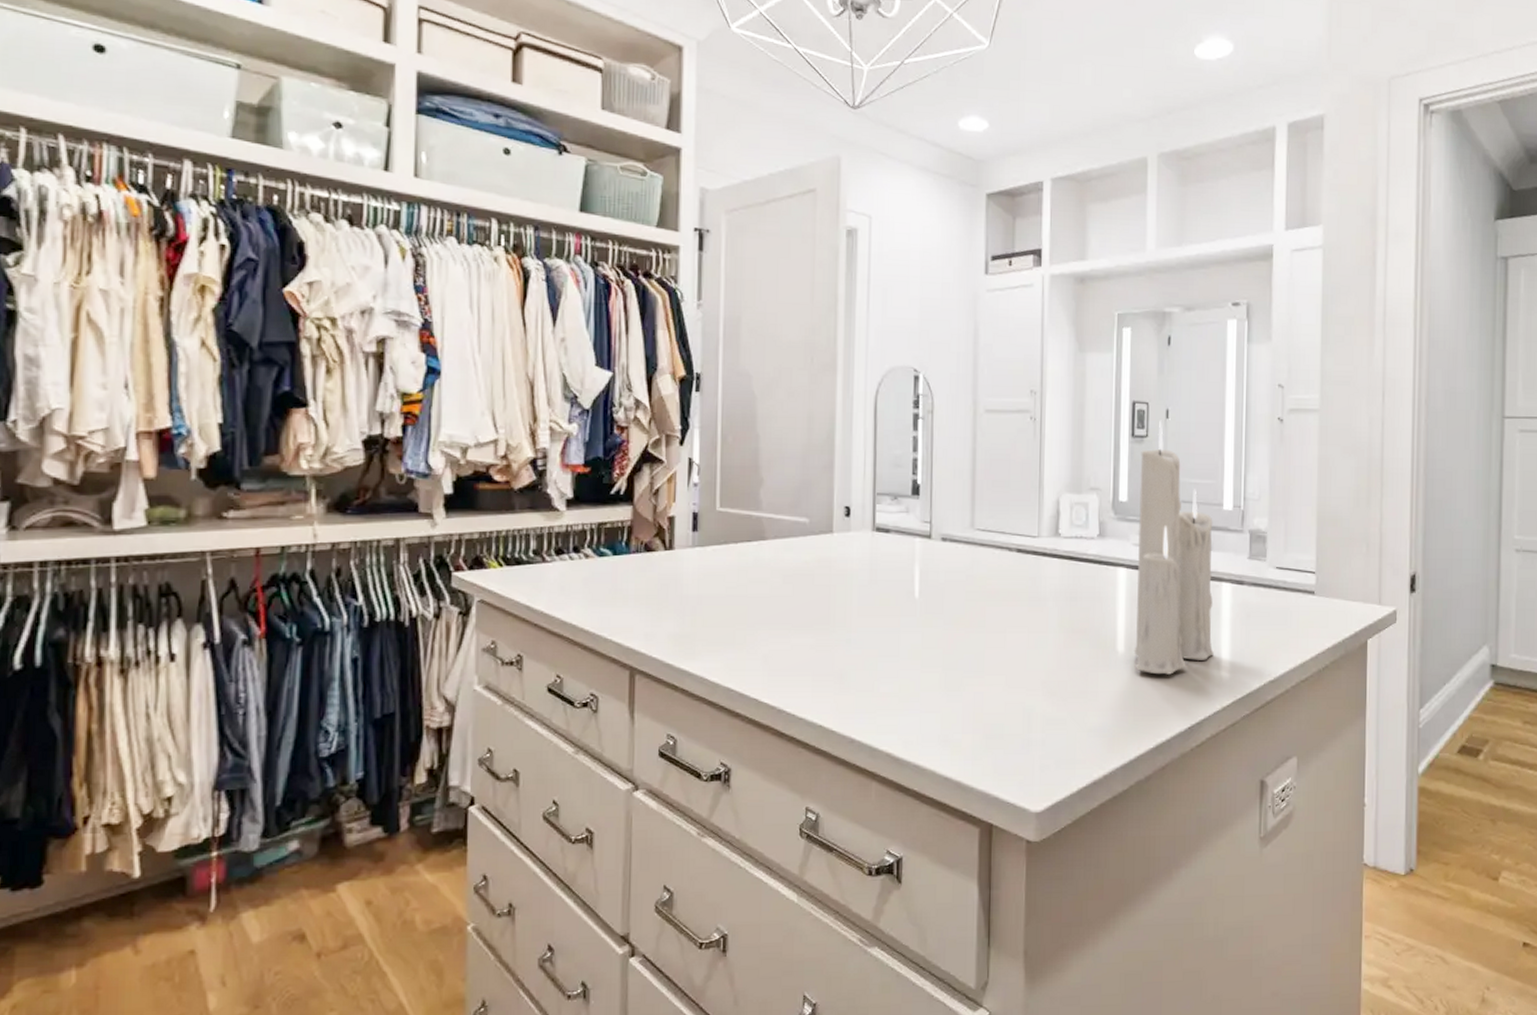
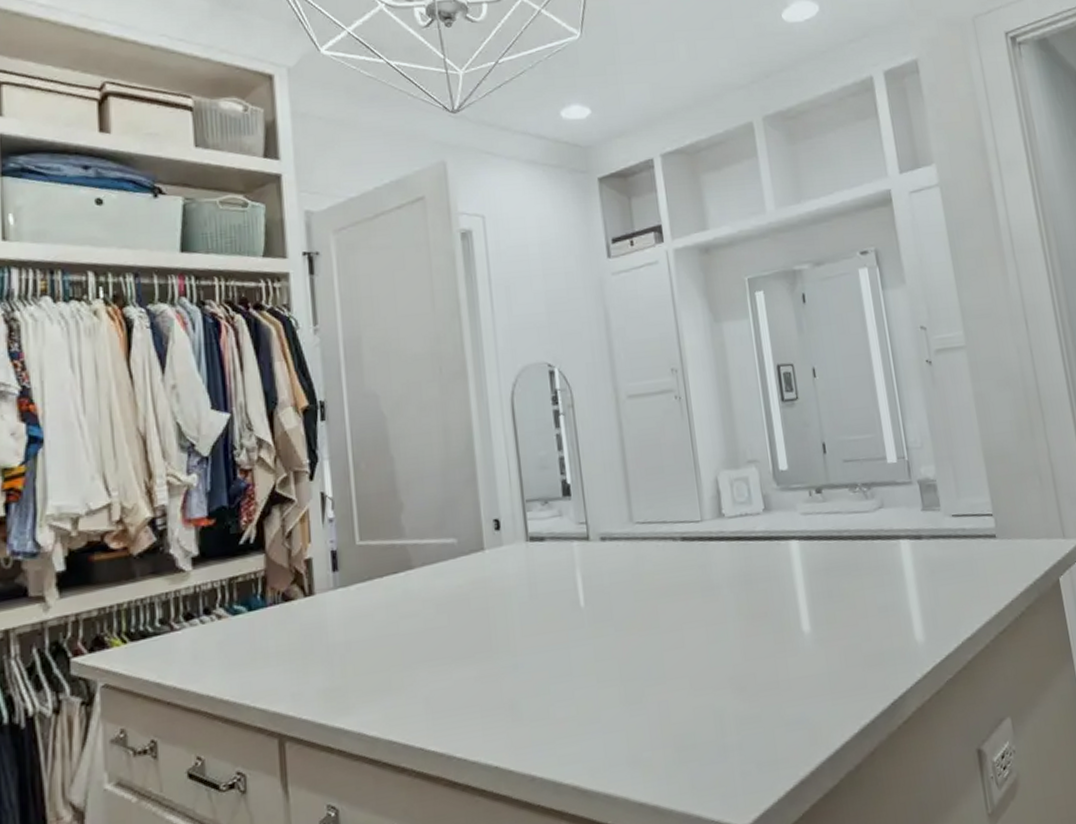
candle: present [1134,420,1214,675] -> none [794,380,904,651]

